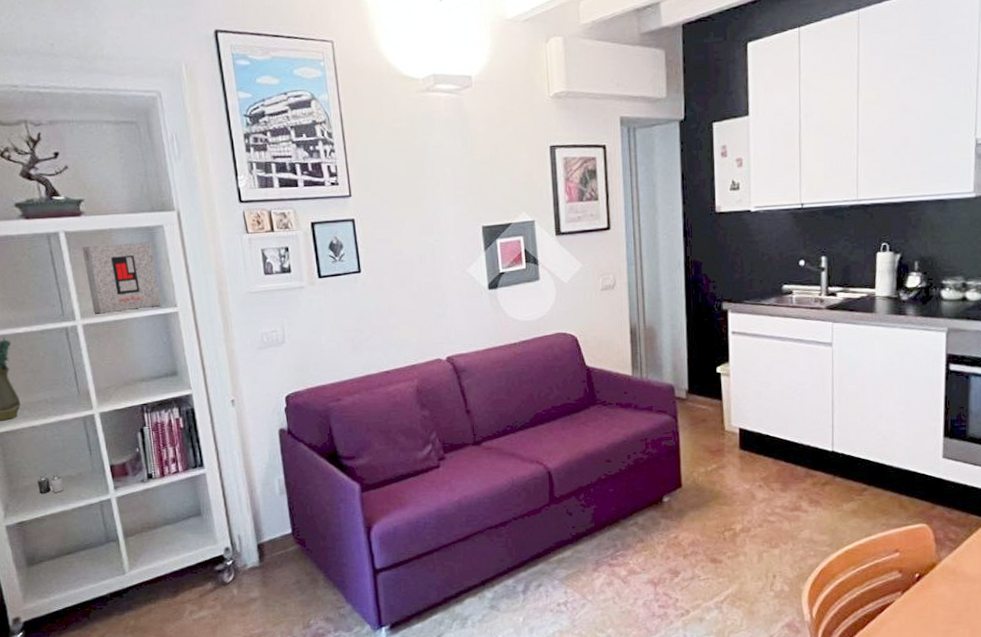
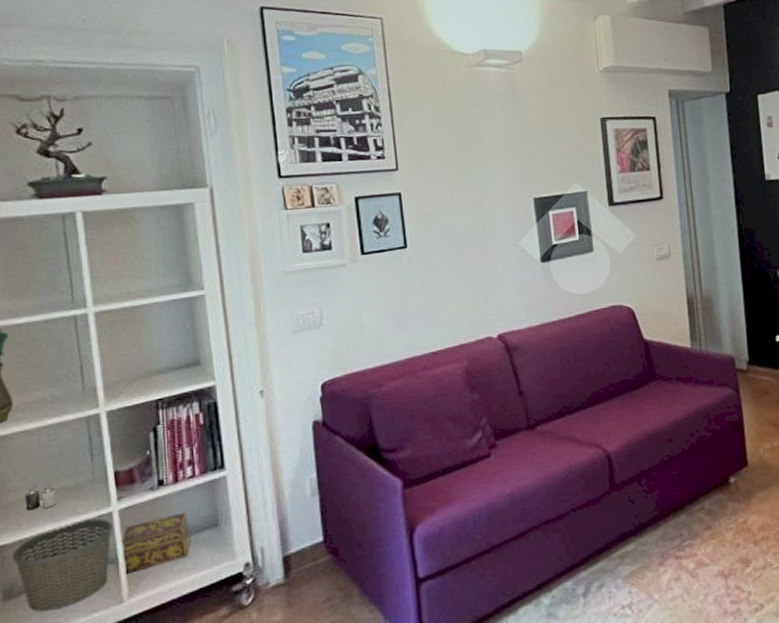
basket: none [31,503,112,577] -> present [12,518,113,612]
decorative box: present [82,241,162,314] -> none [100,220,187,300]
decorative box: none [119,501,179,550] -> present [120,511,192,574]

